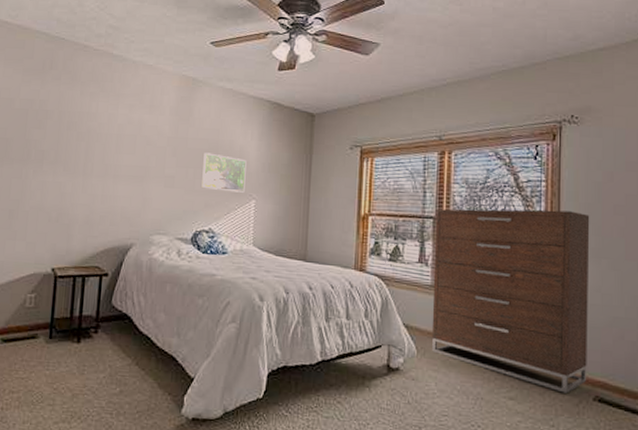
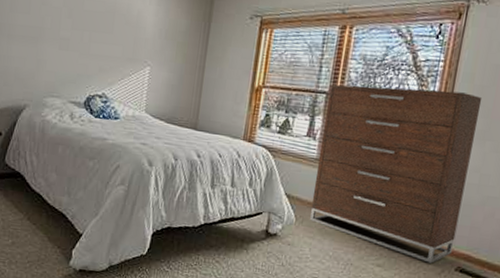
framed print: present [202,152,247,193] -> none [97,15,144,59]

